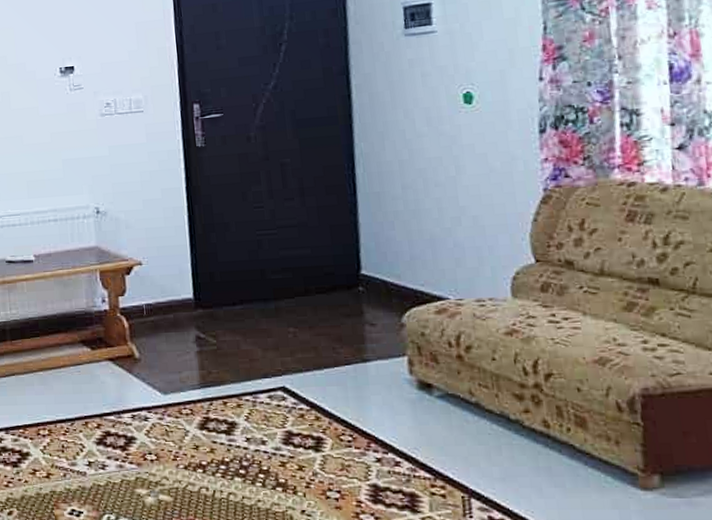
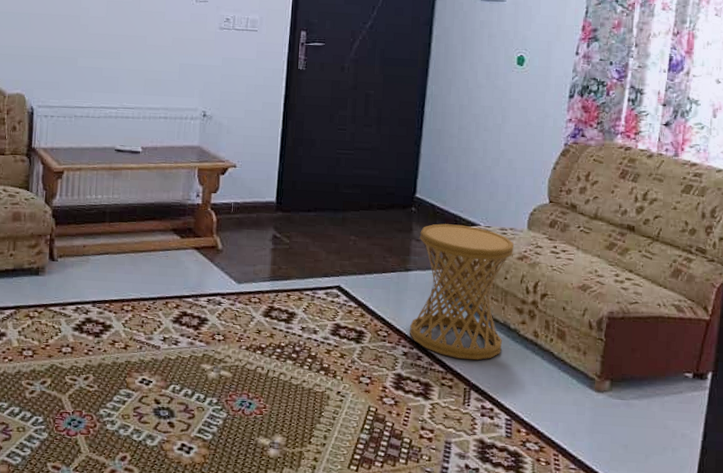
side table: none [373,300,503,462] -> present [409,223,515,361]

